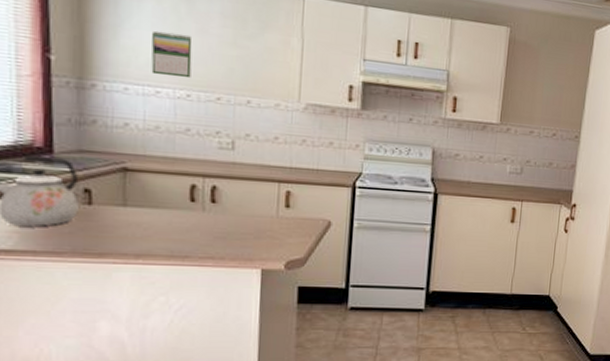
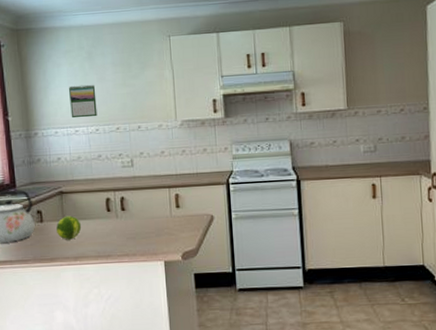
fruit: none [112,200,151,232] -> present [56,215,82,240]

